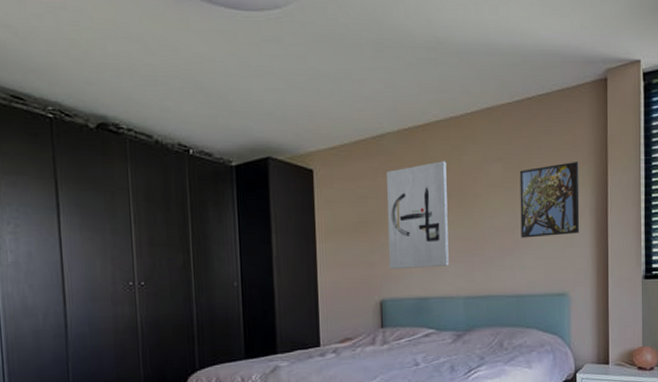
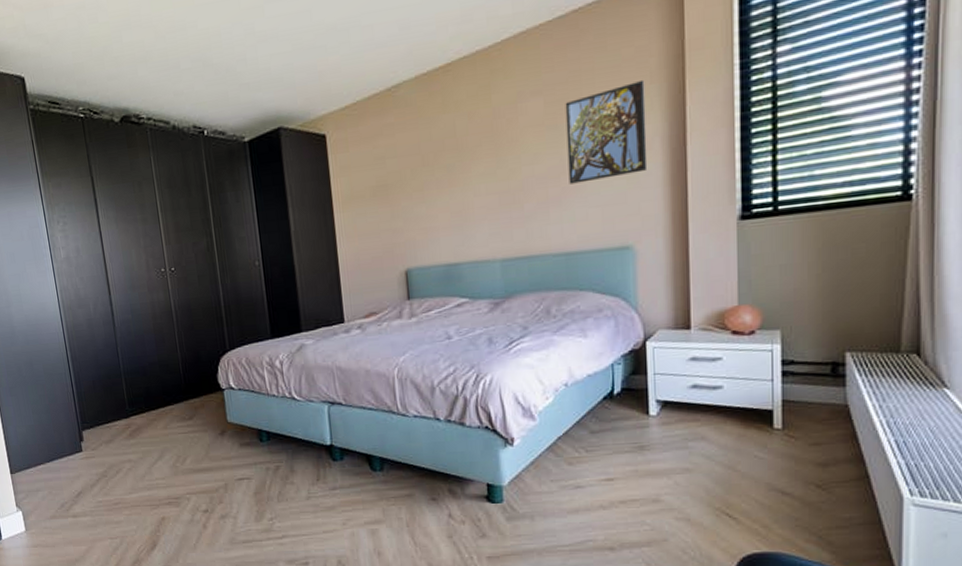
wall art: present [387,161,449,270] -> none [405,104,482,236]

